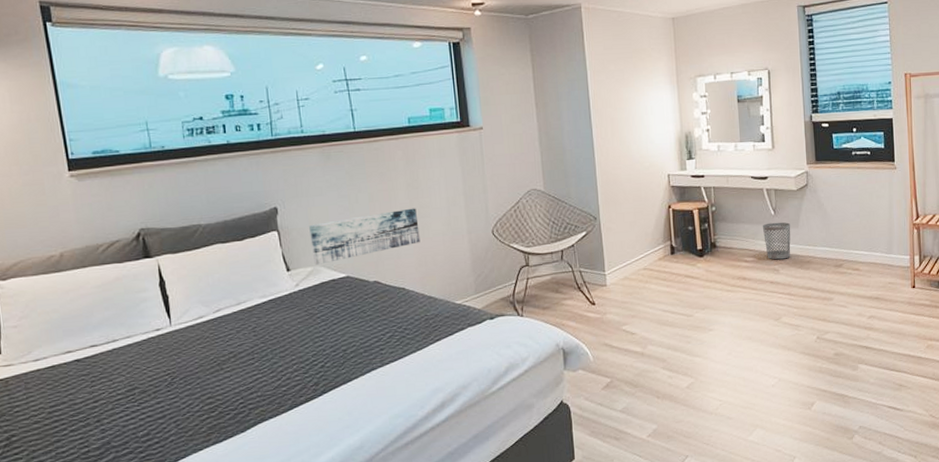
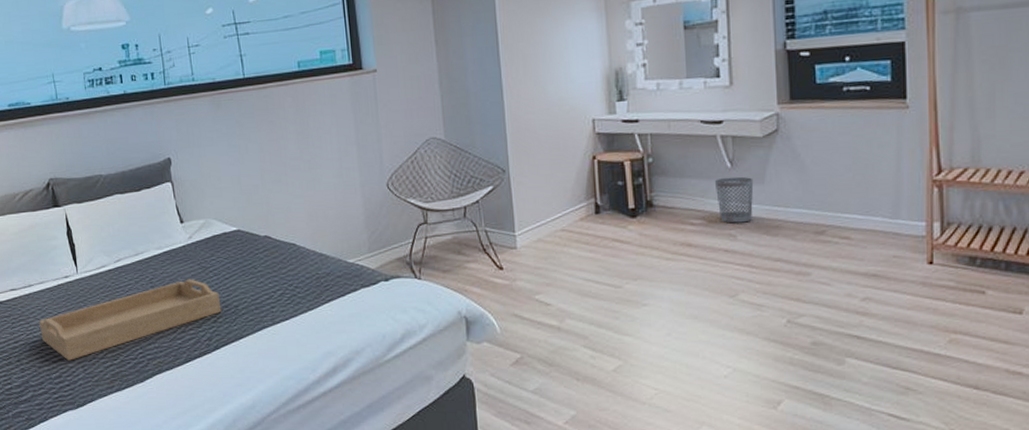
serving tray: none [124,325,330,417] -> present [39,279,222,361]
wall art: present [309,208,420,265] -> none [201,158,311,217]

